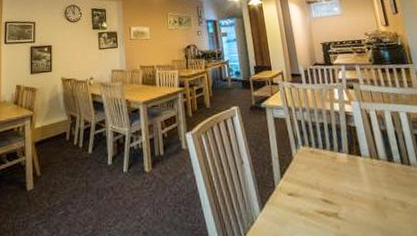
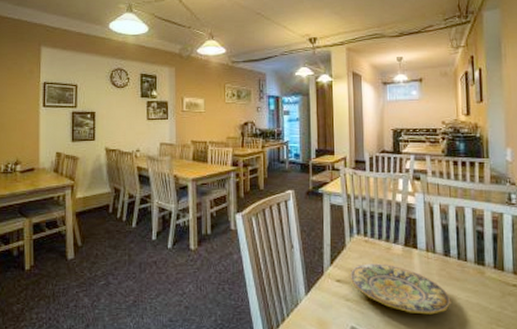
plate: none [300,173,403,224] -> present [349,263,451,315]

